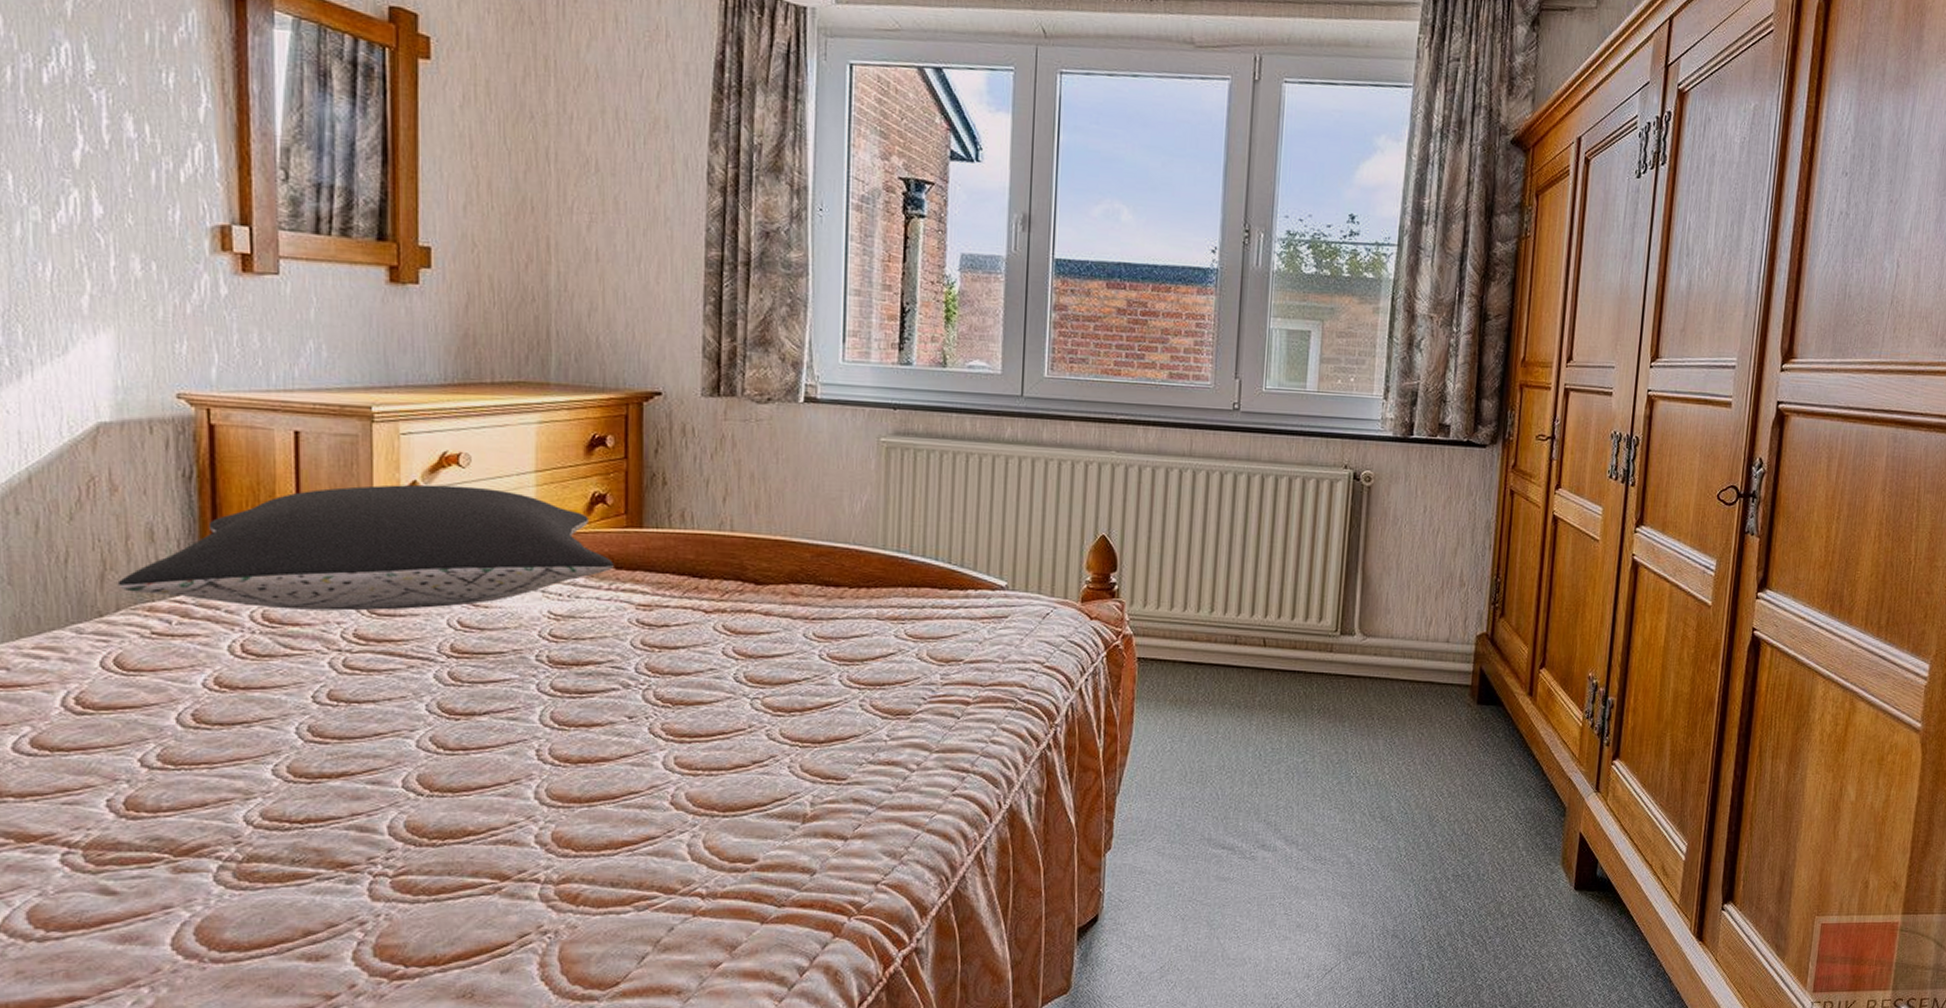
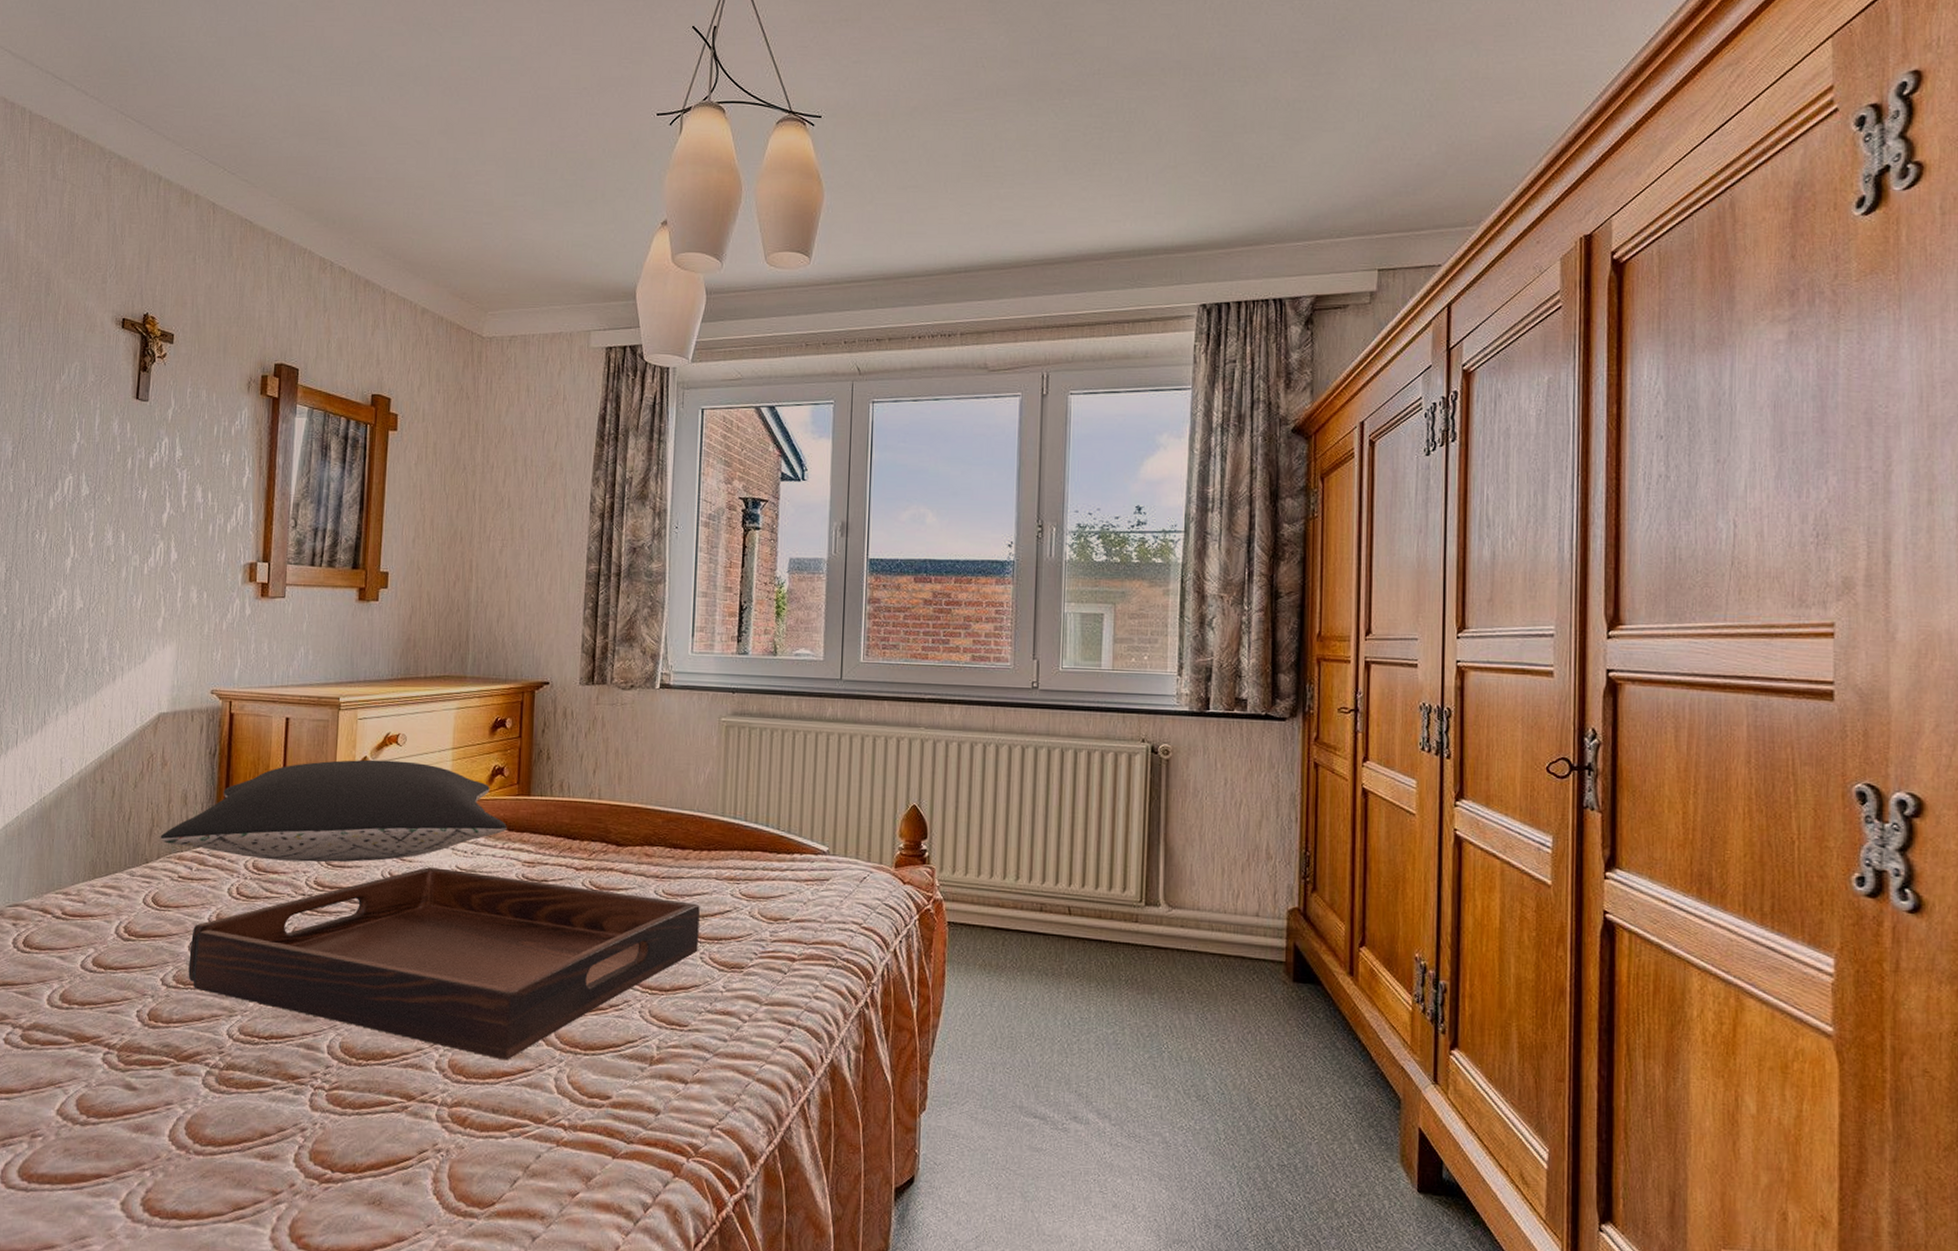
serving tray: none [178,614,858,829] -> present [188,867,700,1061]

